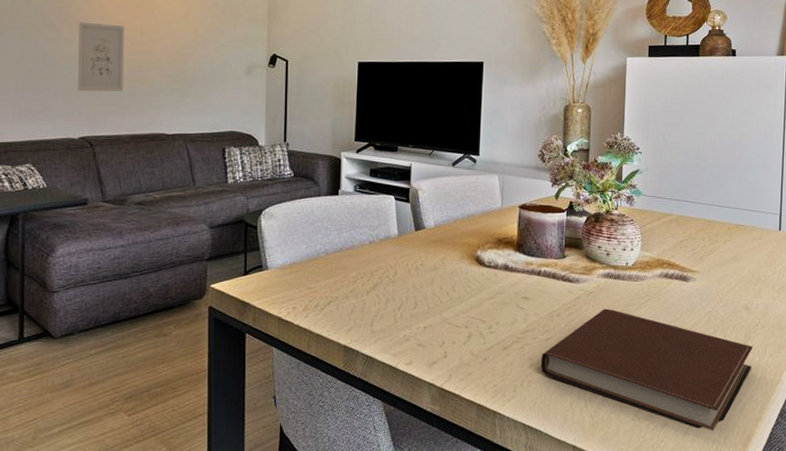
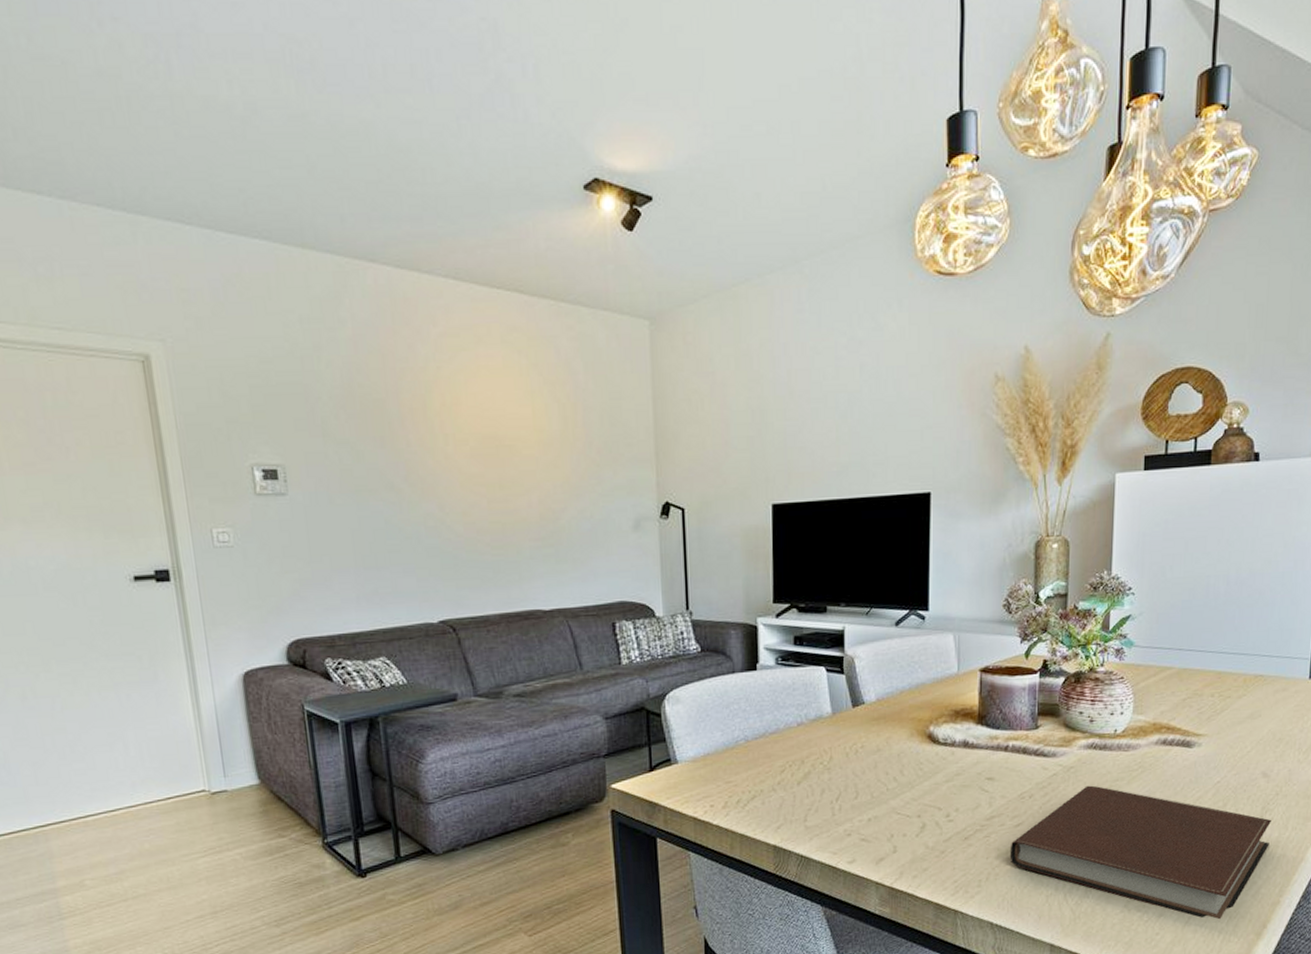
wall art: present [78,22,124,92] -> none [423,478,485,566]

